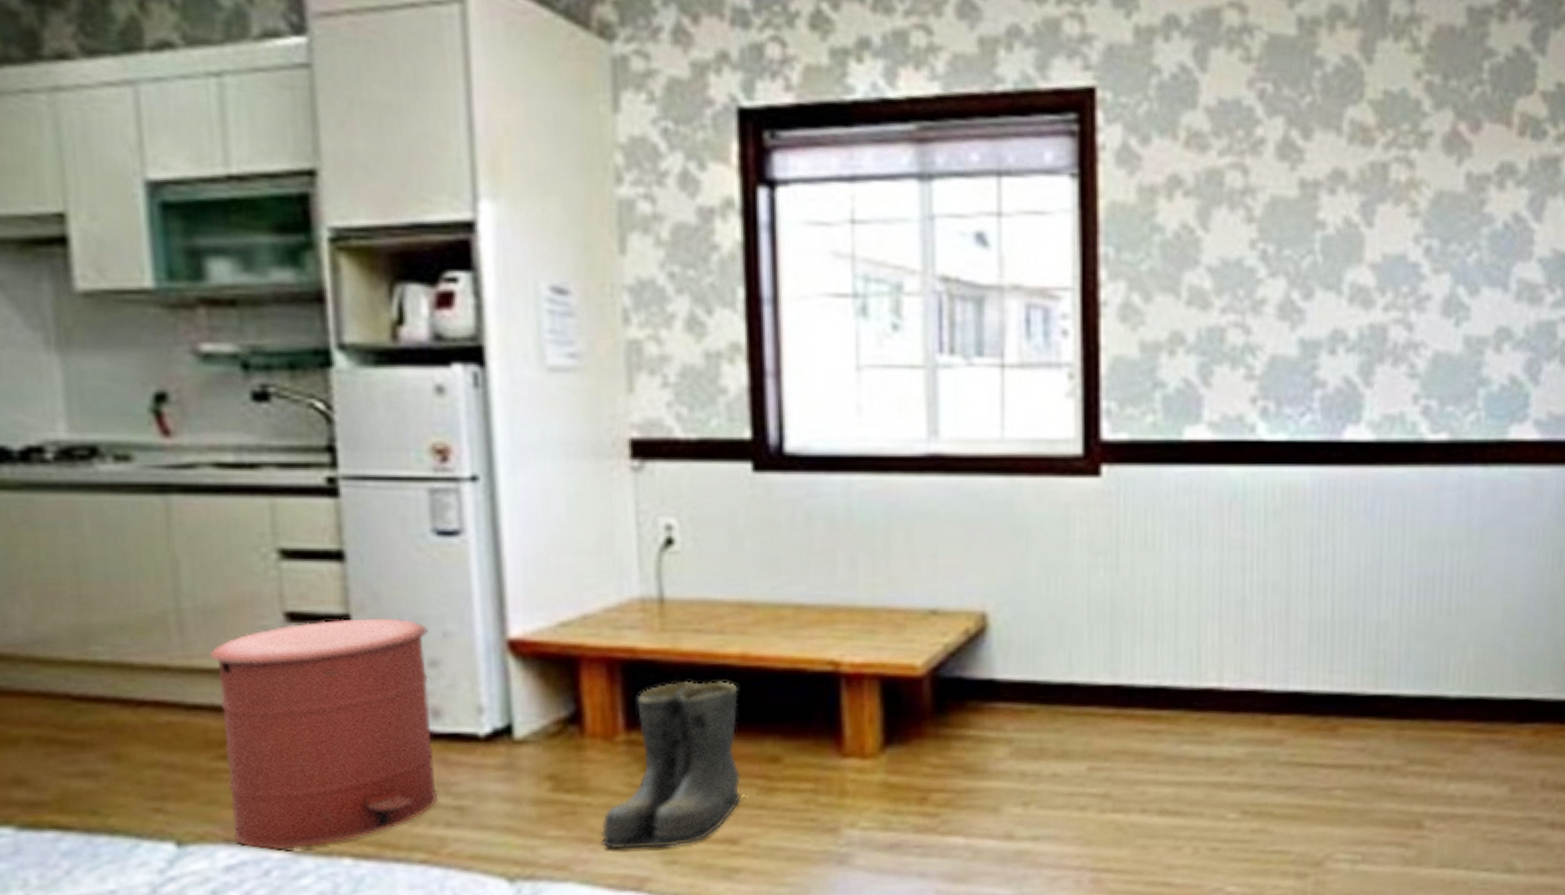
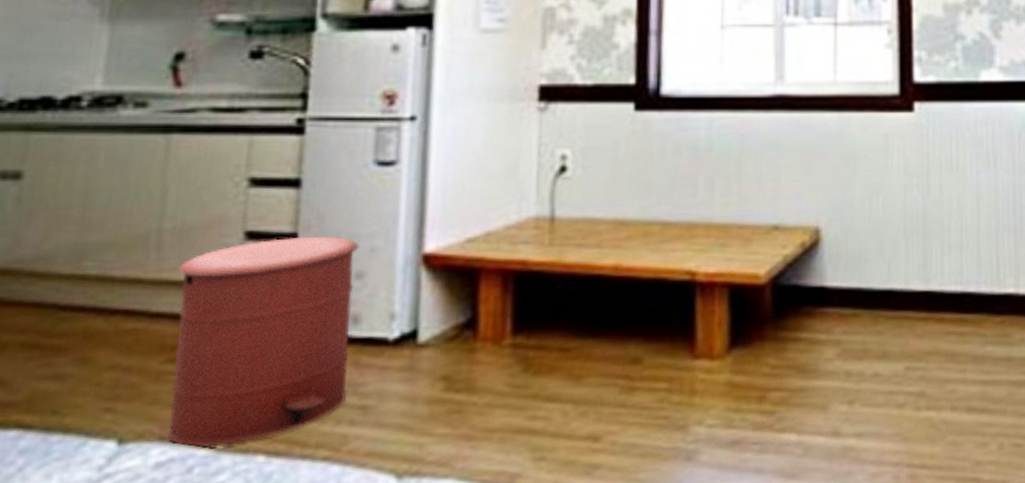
boots: present [601,680,746,850] -> none [480,289,610,447]

